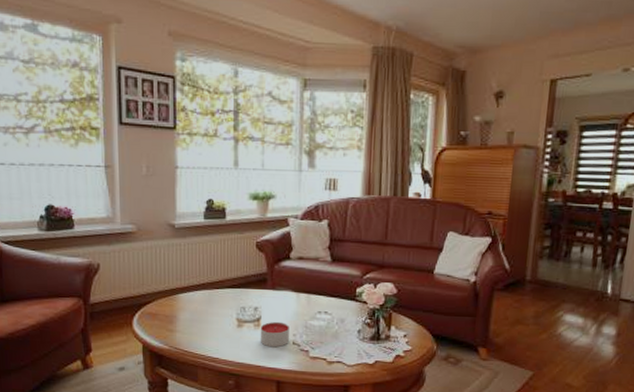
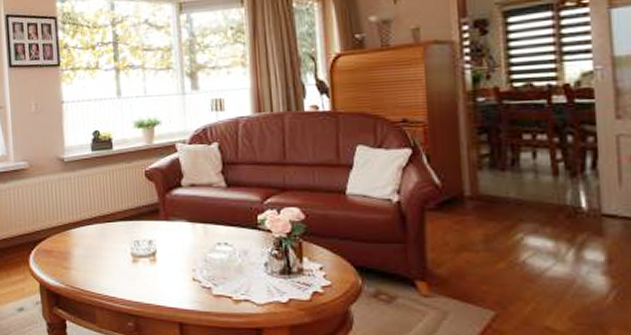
candle: present [260,322,289,348] -> none [156,256,188,285]

